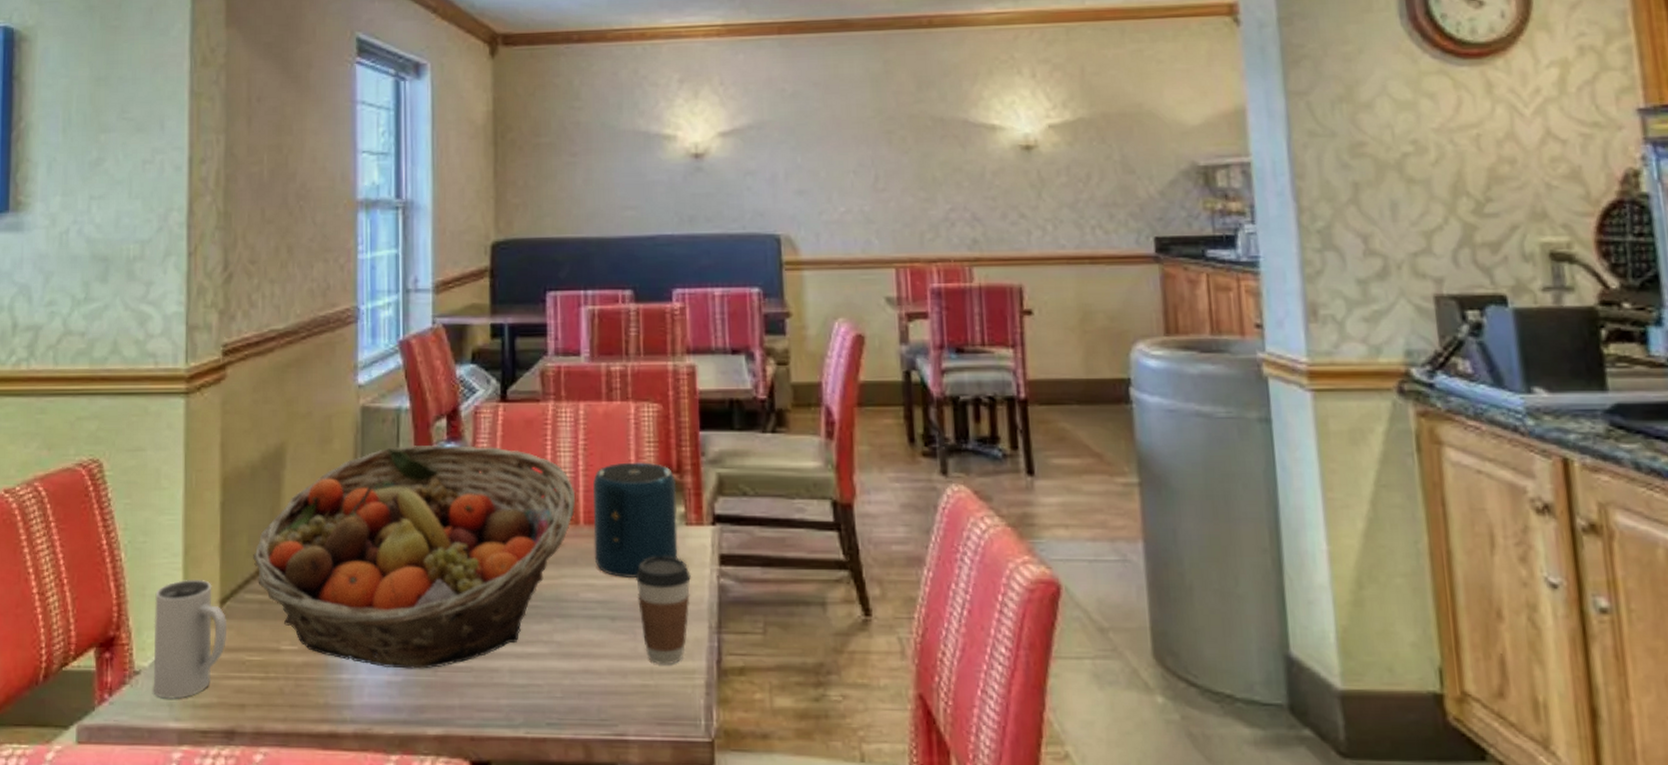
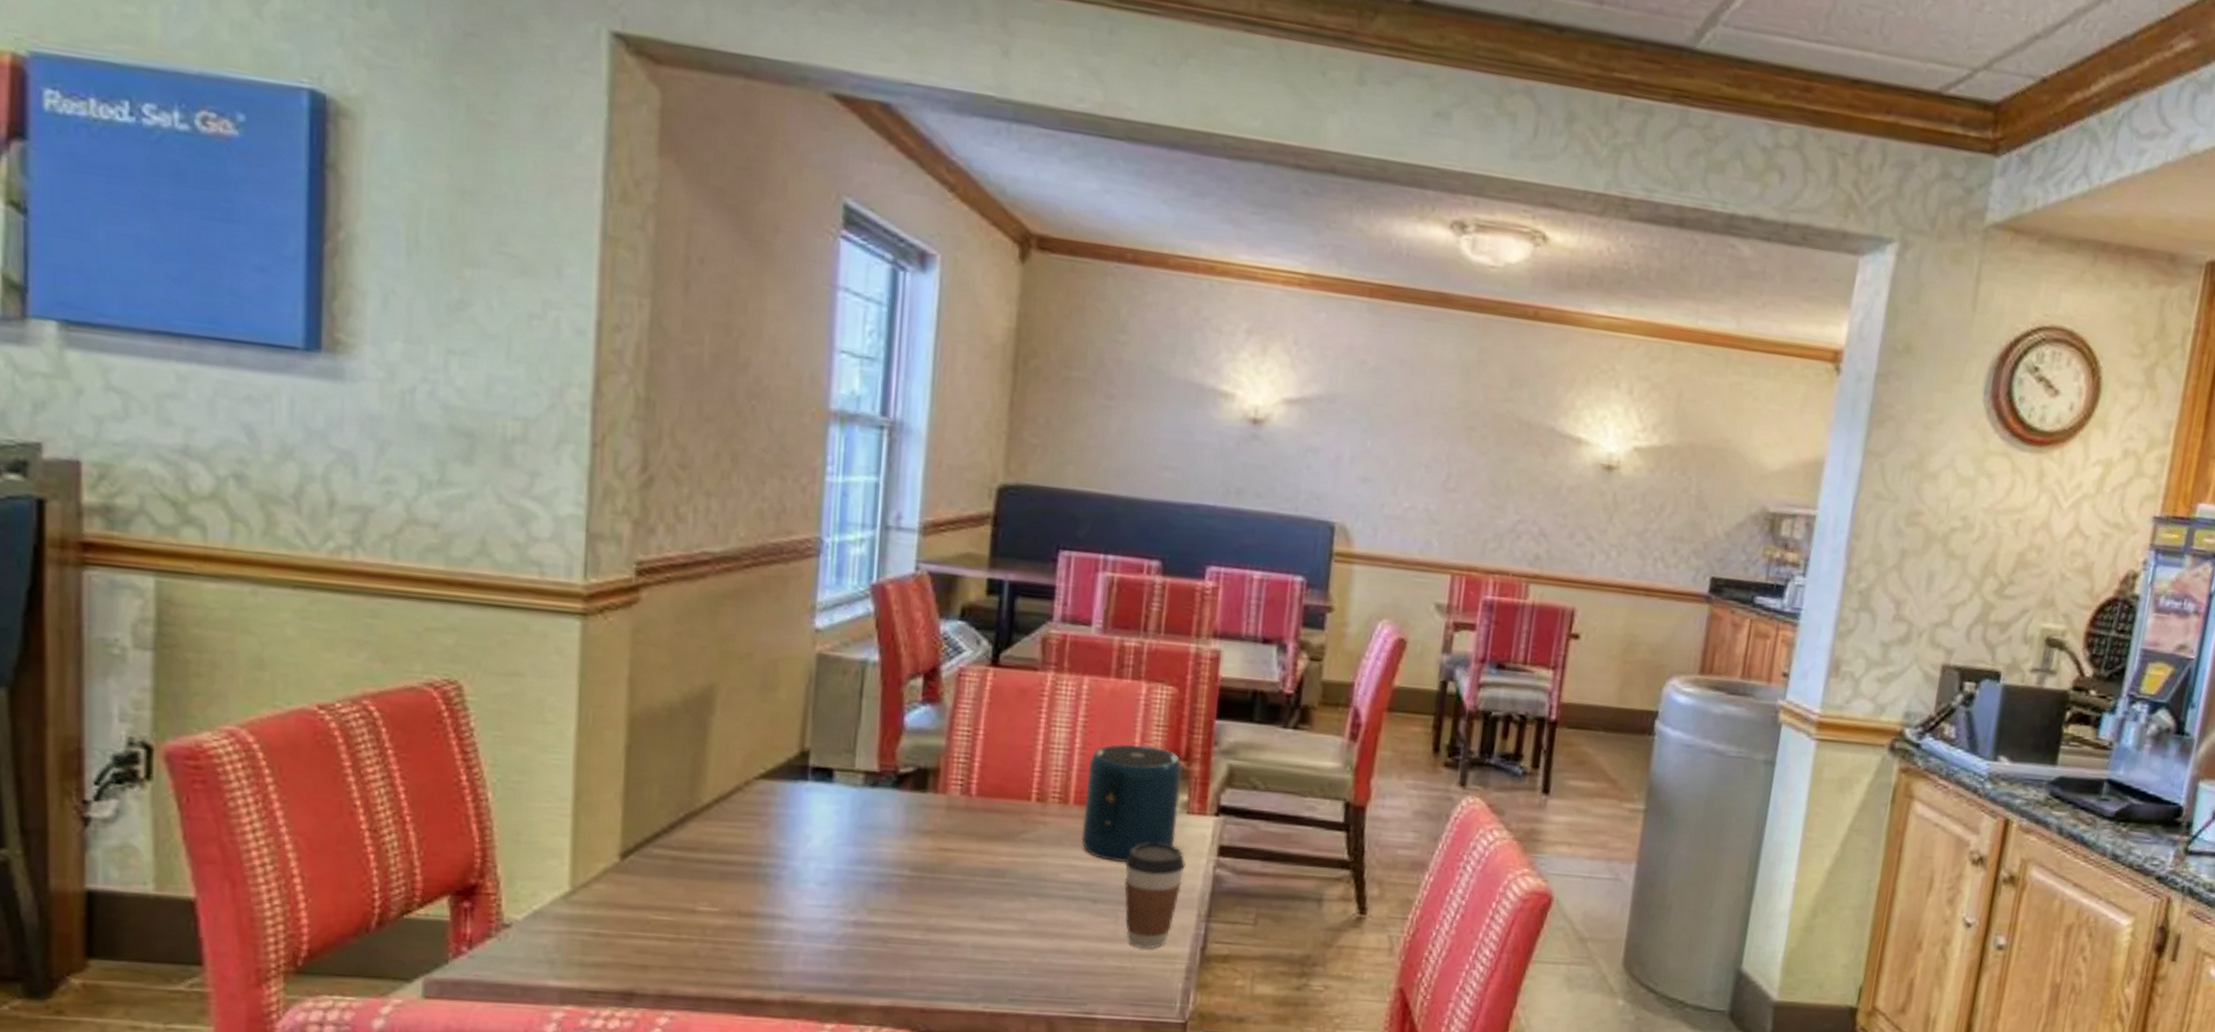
mug: present [153,579,226,699] -> none [528,827,628,956]
fruit basket: present [253,445,576,669] -> none [666,702,1069,940]

